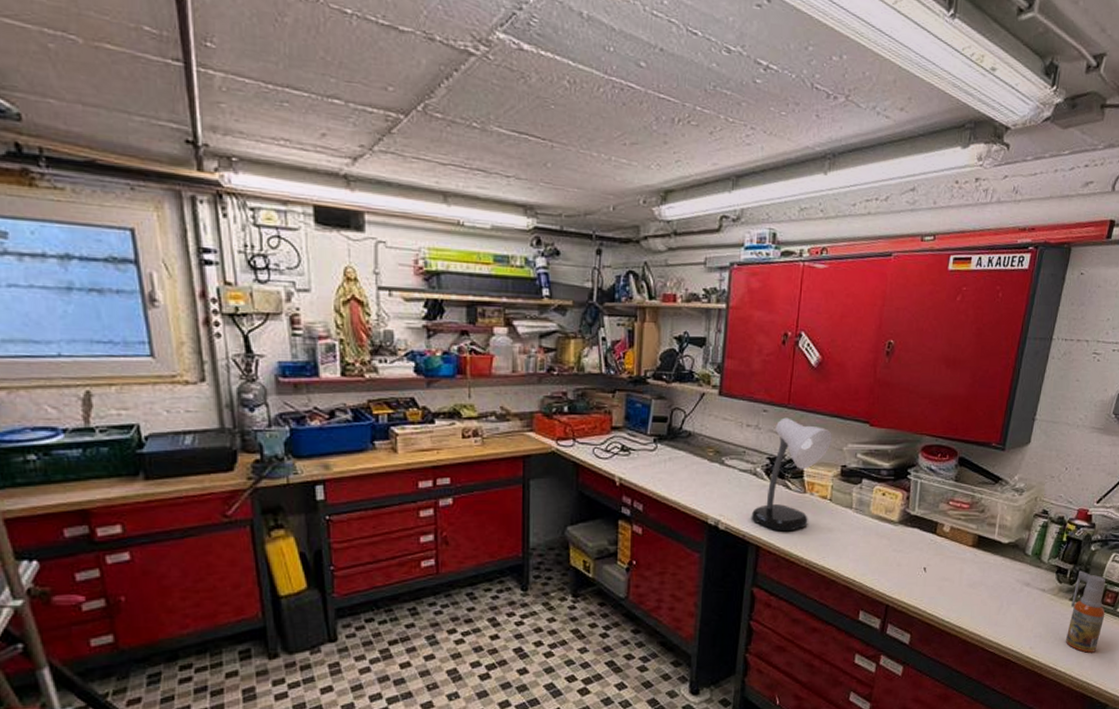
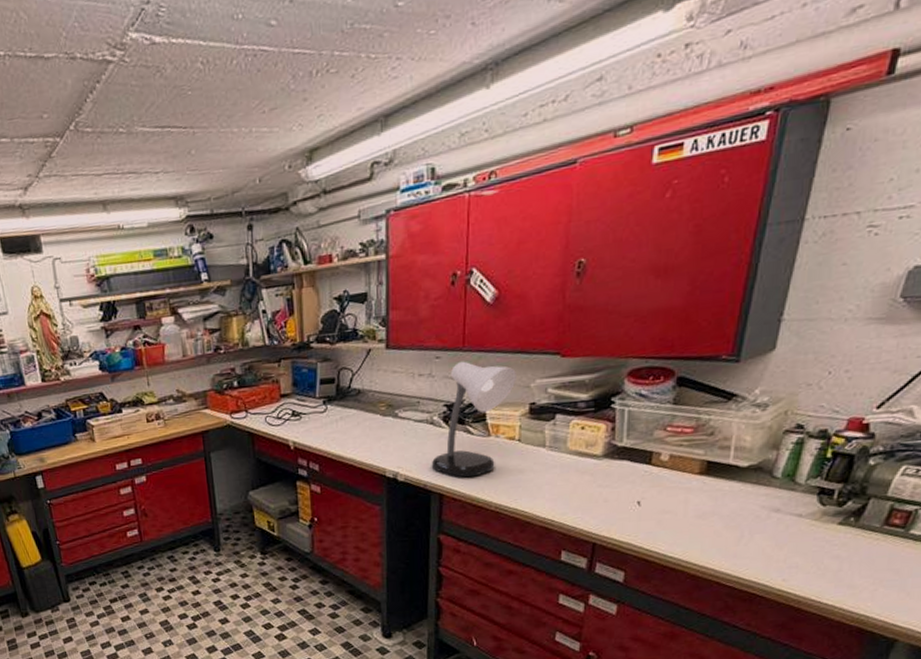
spray bottle: present [1065,570,1106,653] -> none [833,489,893,583]

